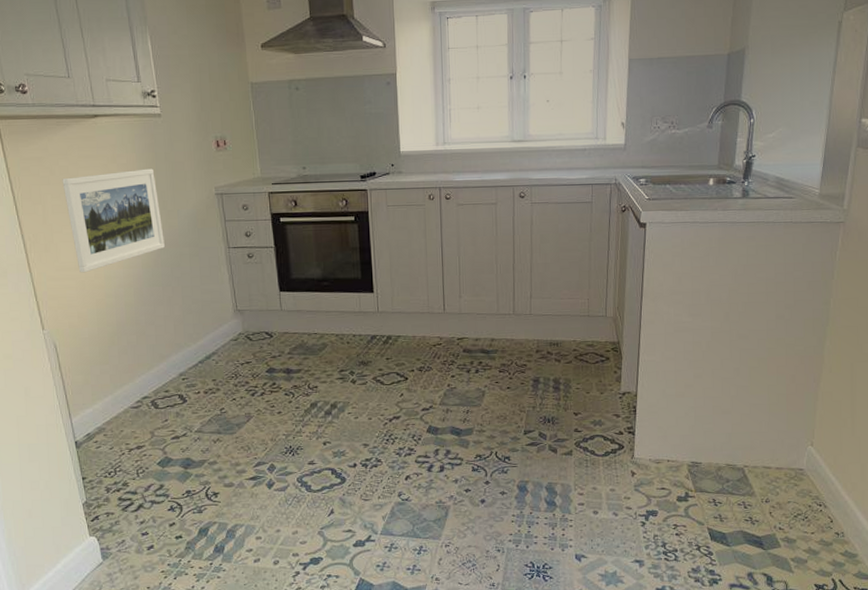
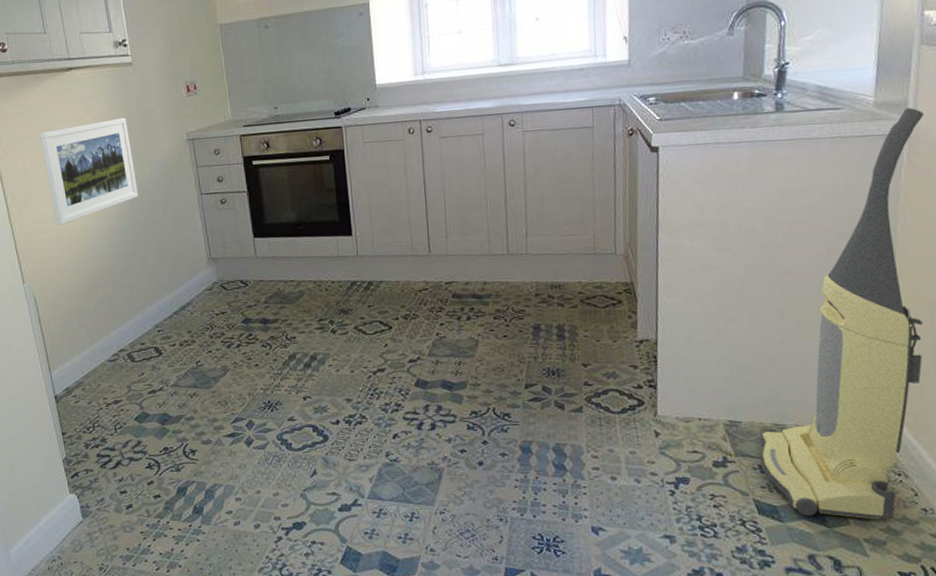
vacuum cleaner: none [714,200,856,542] -> present [760,108,924,519]

